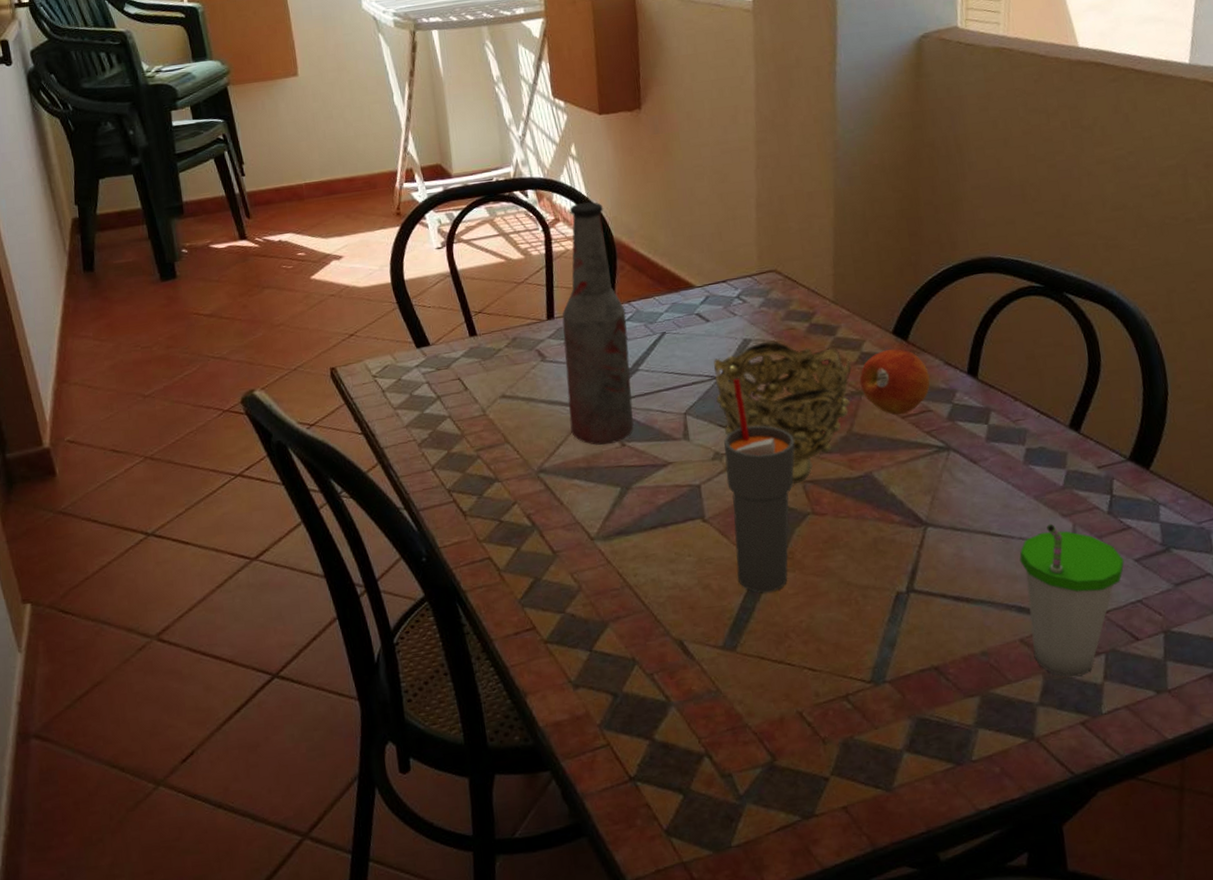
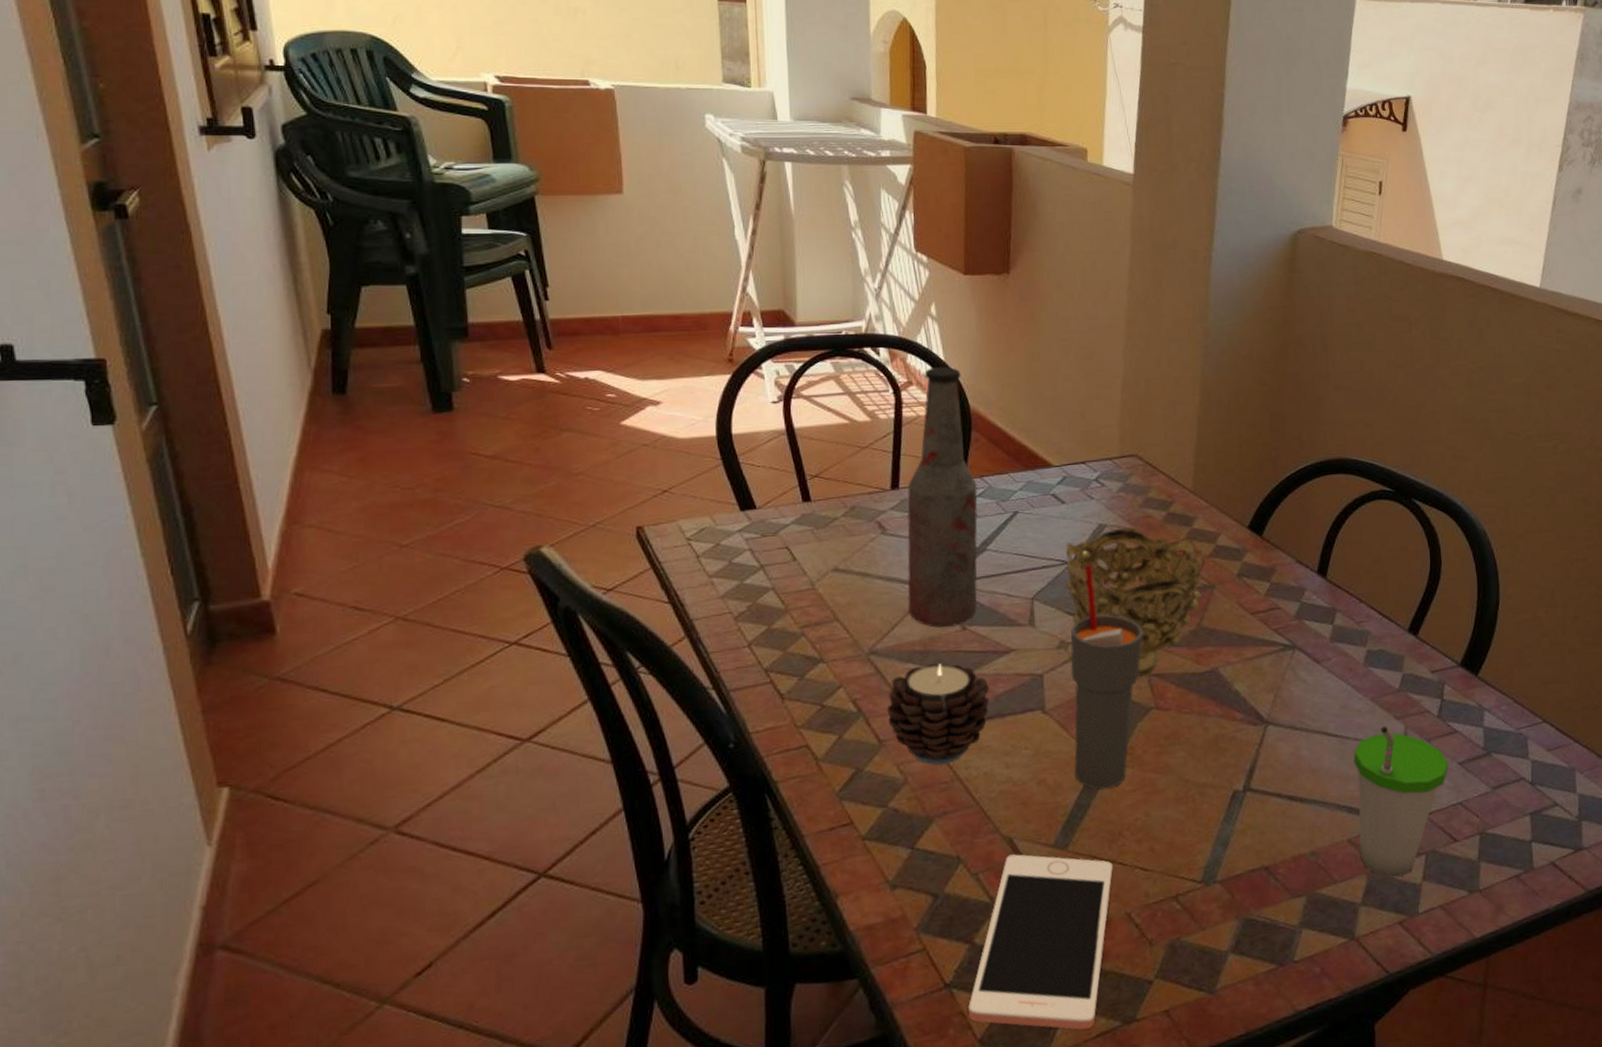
candle: none [558,478,652,573] -> present [886,663,990,765]
cell phone: none [653,655,782,824] -> present [968,854,1113,1030]
fruit: present [859,348,930,415] -> none [1212,543,1281,611]

